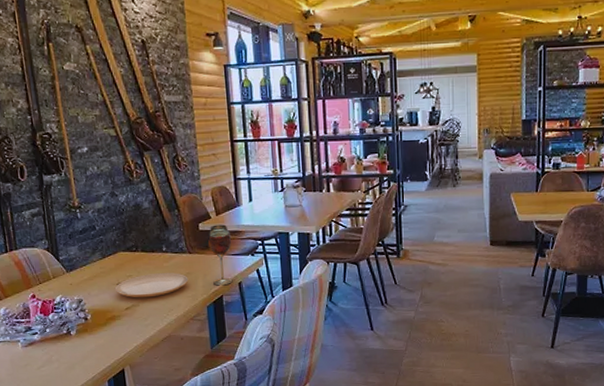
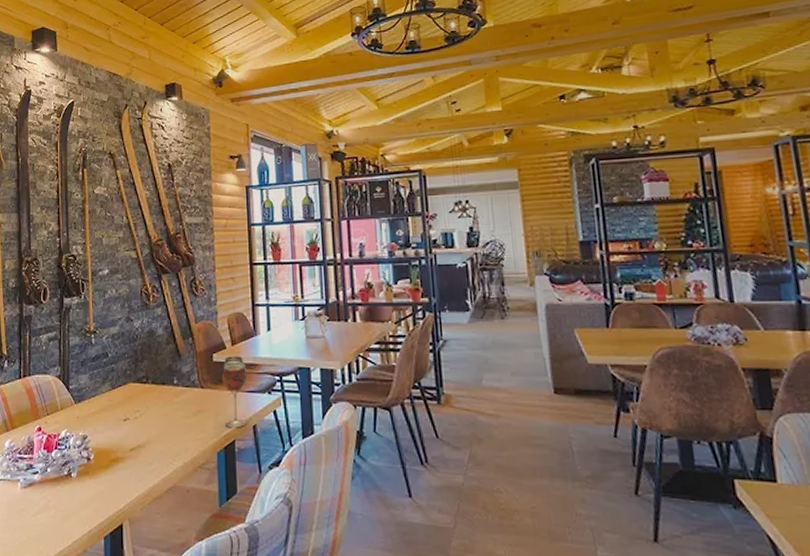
plate: present [114,272,189,298] -> none [121,408,199,438]

